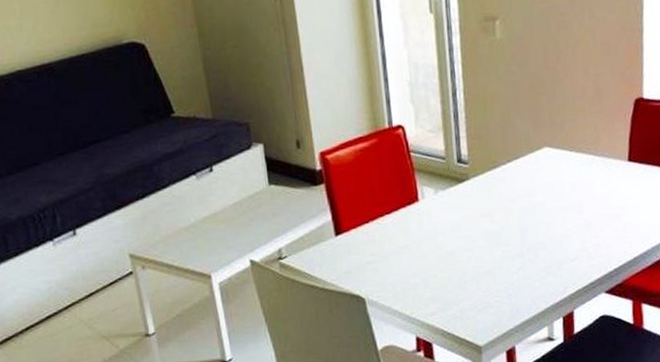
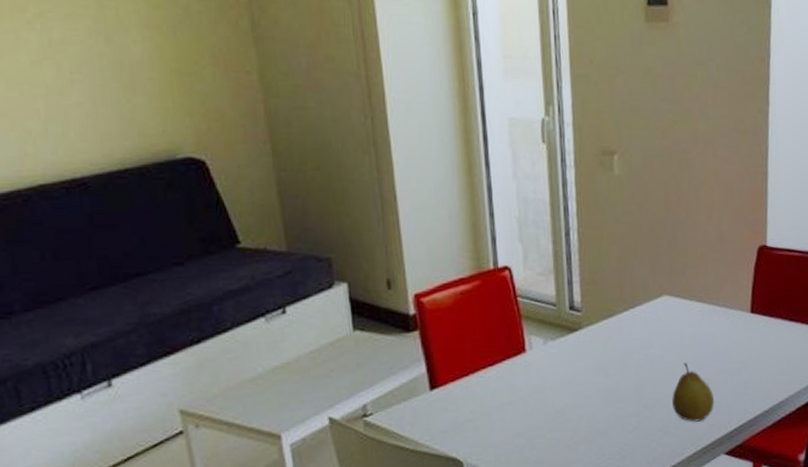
fruit: none [554,208,594,263] -> present [672,362,714,422]

